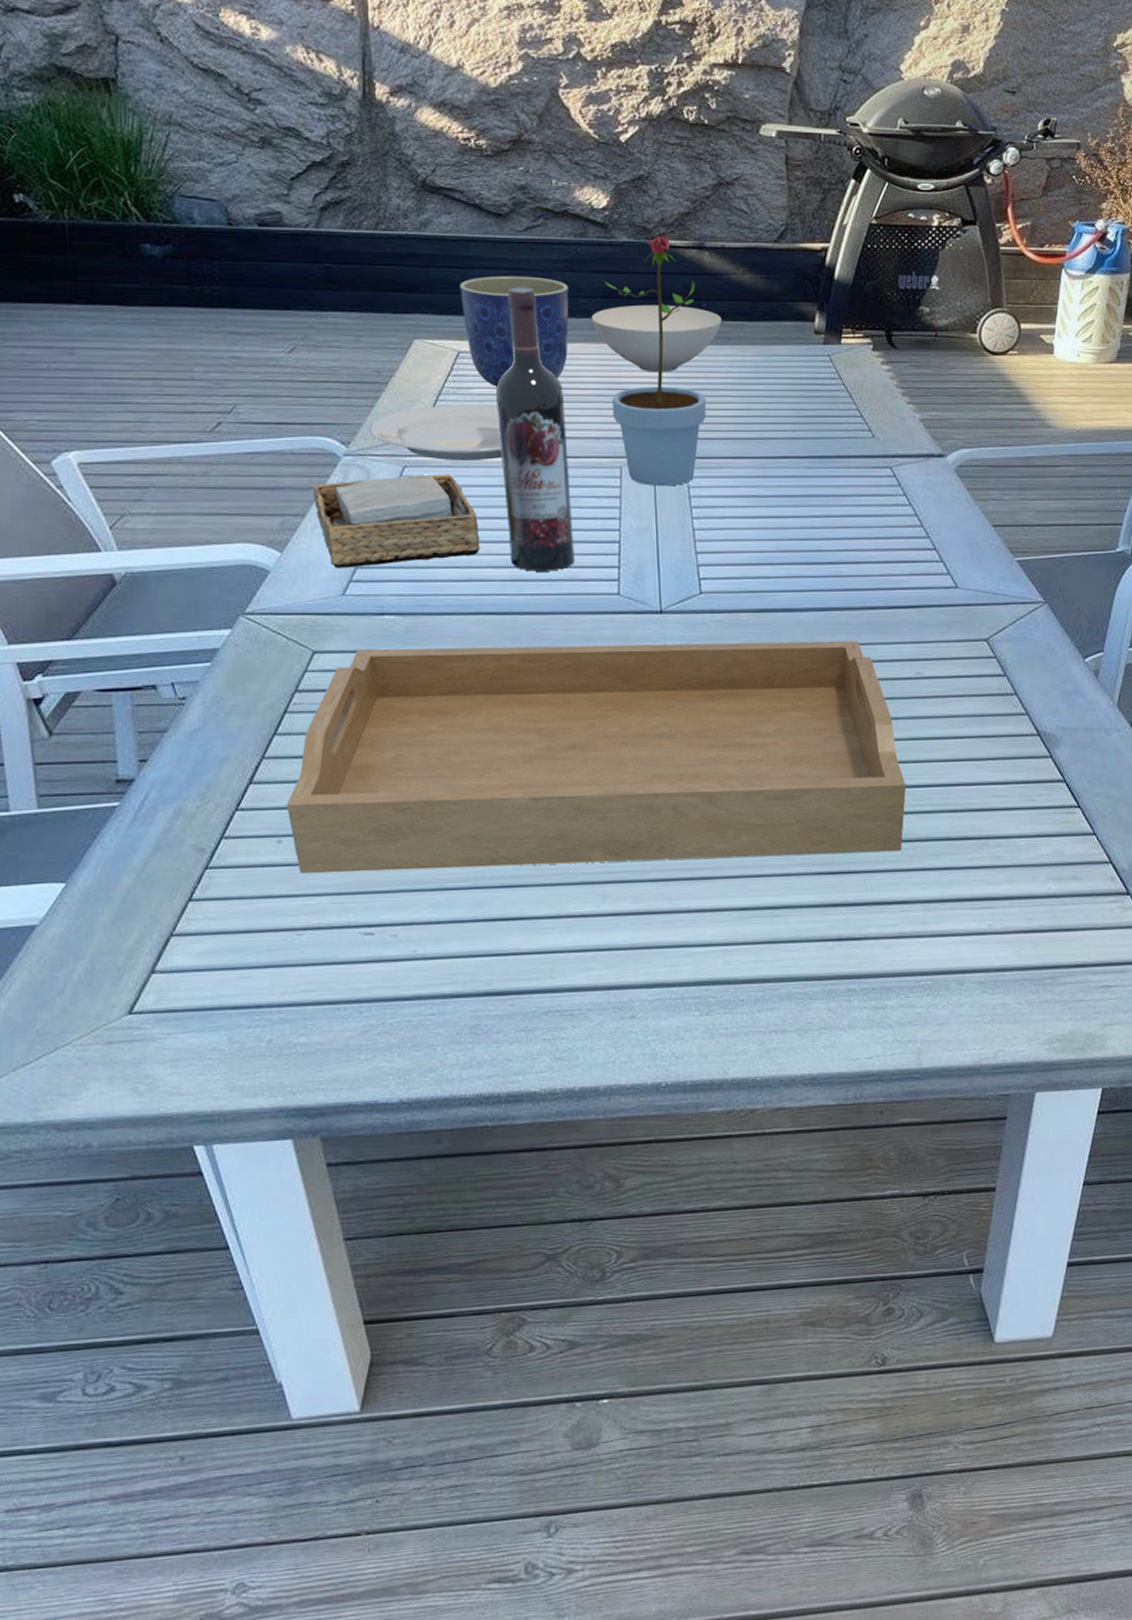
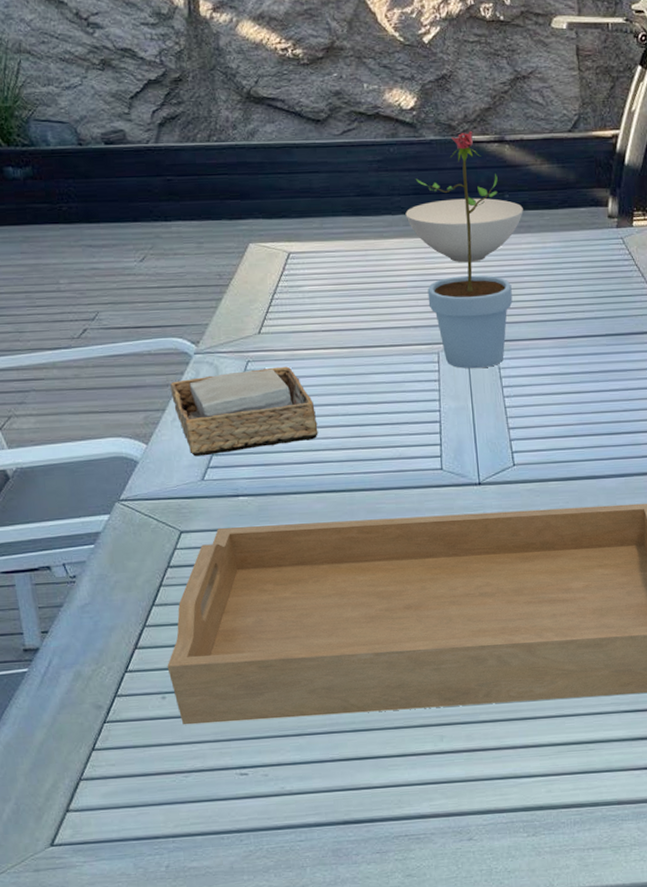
plate: present [368,404,503,462] -> none [214,300,333,354]
planter: present [459,275,569,387] -> none [286,178,386,284]
wine bottle: present [495,288,574,572] -> none [323,189,401,452]

